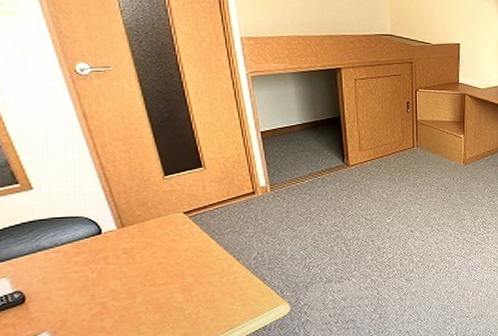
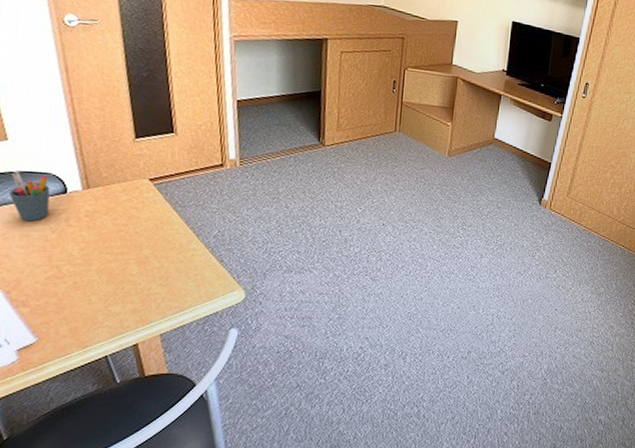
pen holder: none [41,219,86,265] -> present [8,172,51,222]

